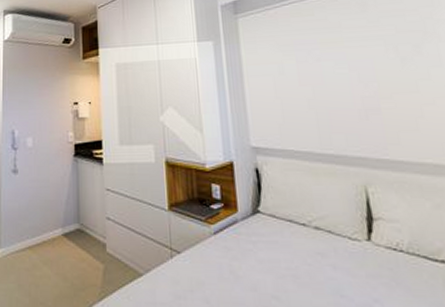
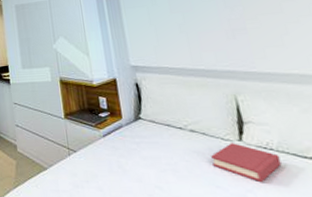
hardback book: none [336,243,411,291] -> present [211,143,282,183]

